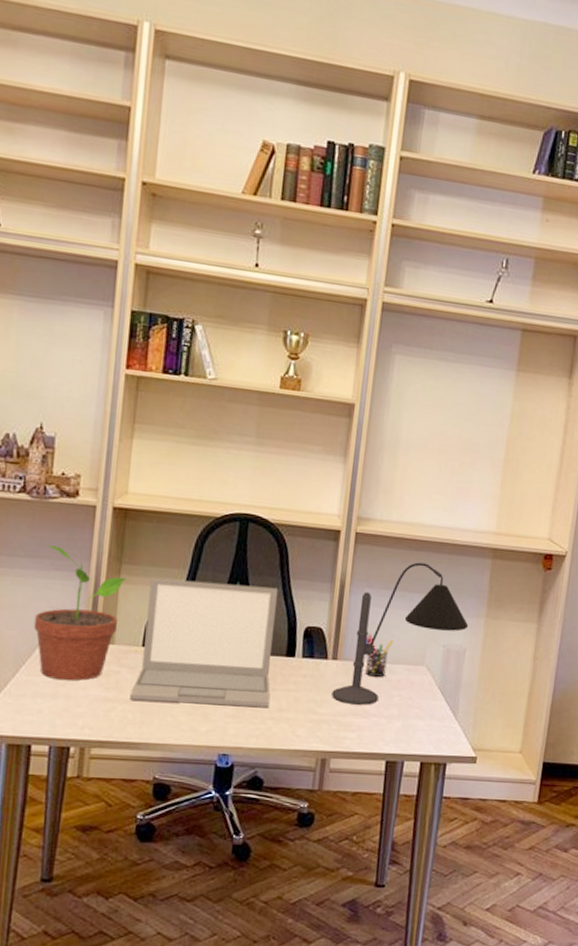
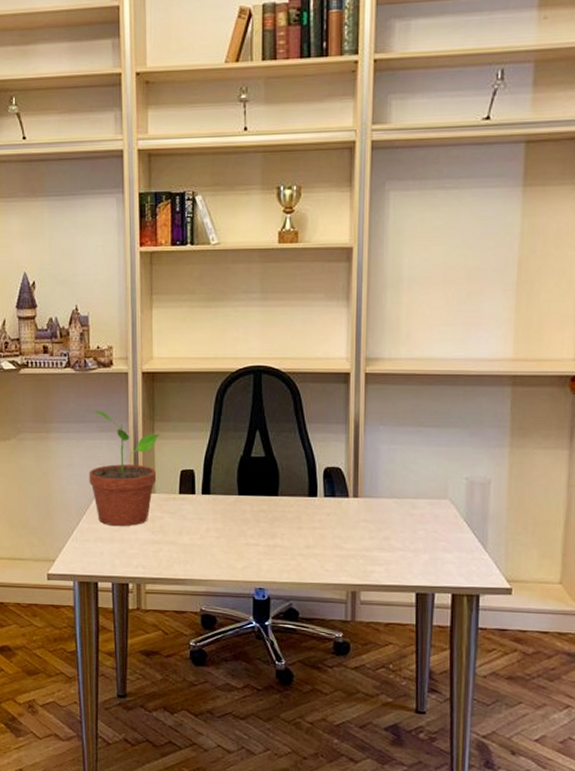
laptop: present [130,577,279,708] -> none [173,431,298,545]
desk lamp: present [331,562,469,705] -> none [356,397,492,540]
pen holder: present [365,634,393,677] -> none [384,471,413,512]

